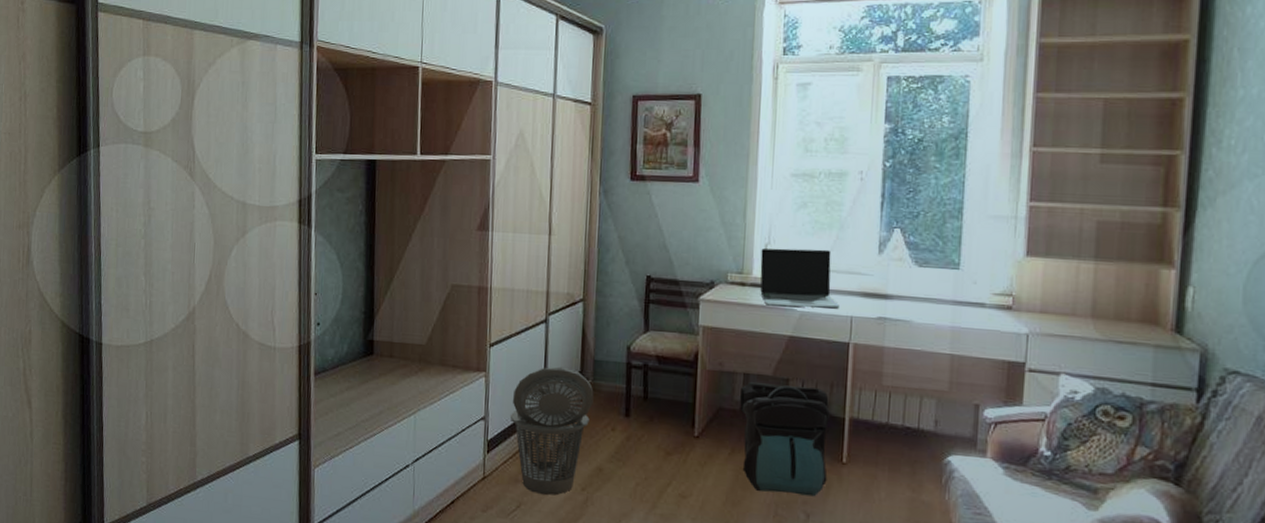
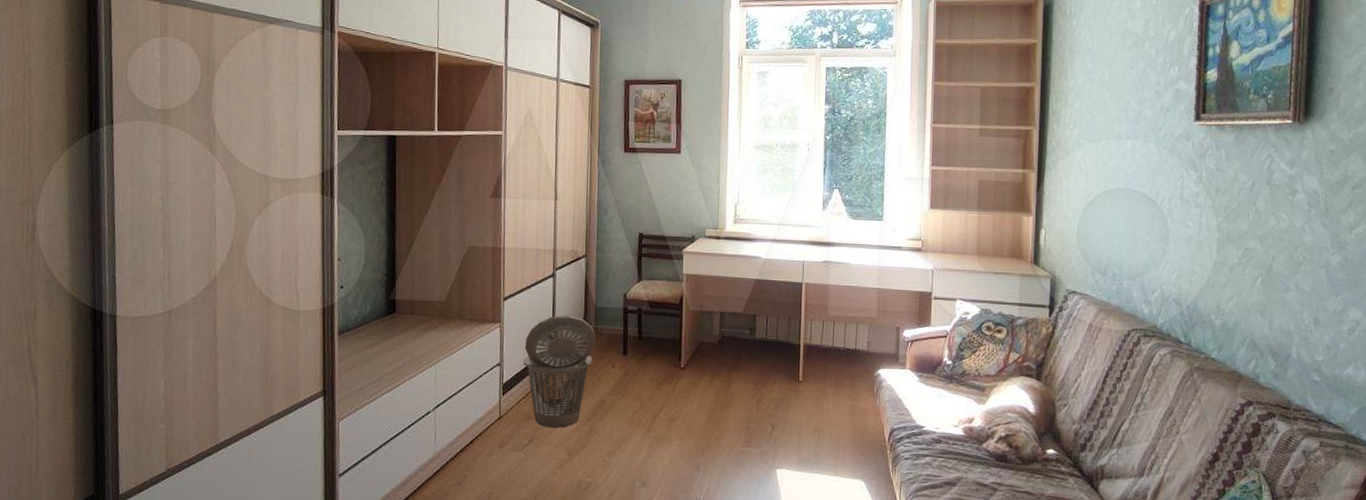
backpack: present [740,381,831,497] -> none [718,318,790,411]
laptop: present [760,248,839,309] -> none [731,207,794,256]

